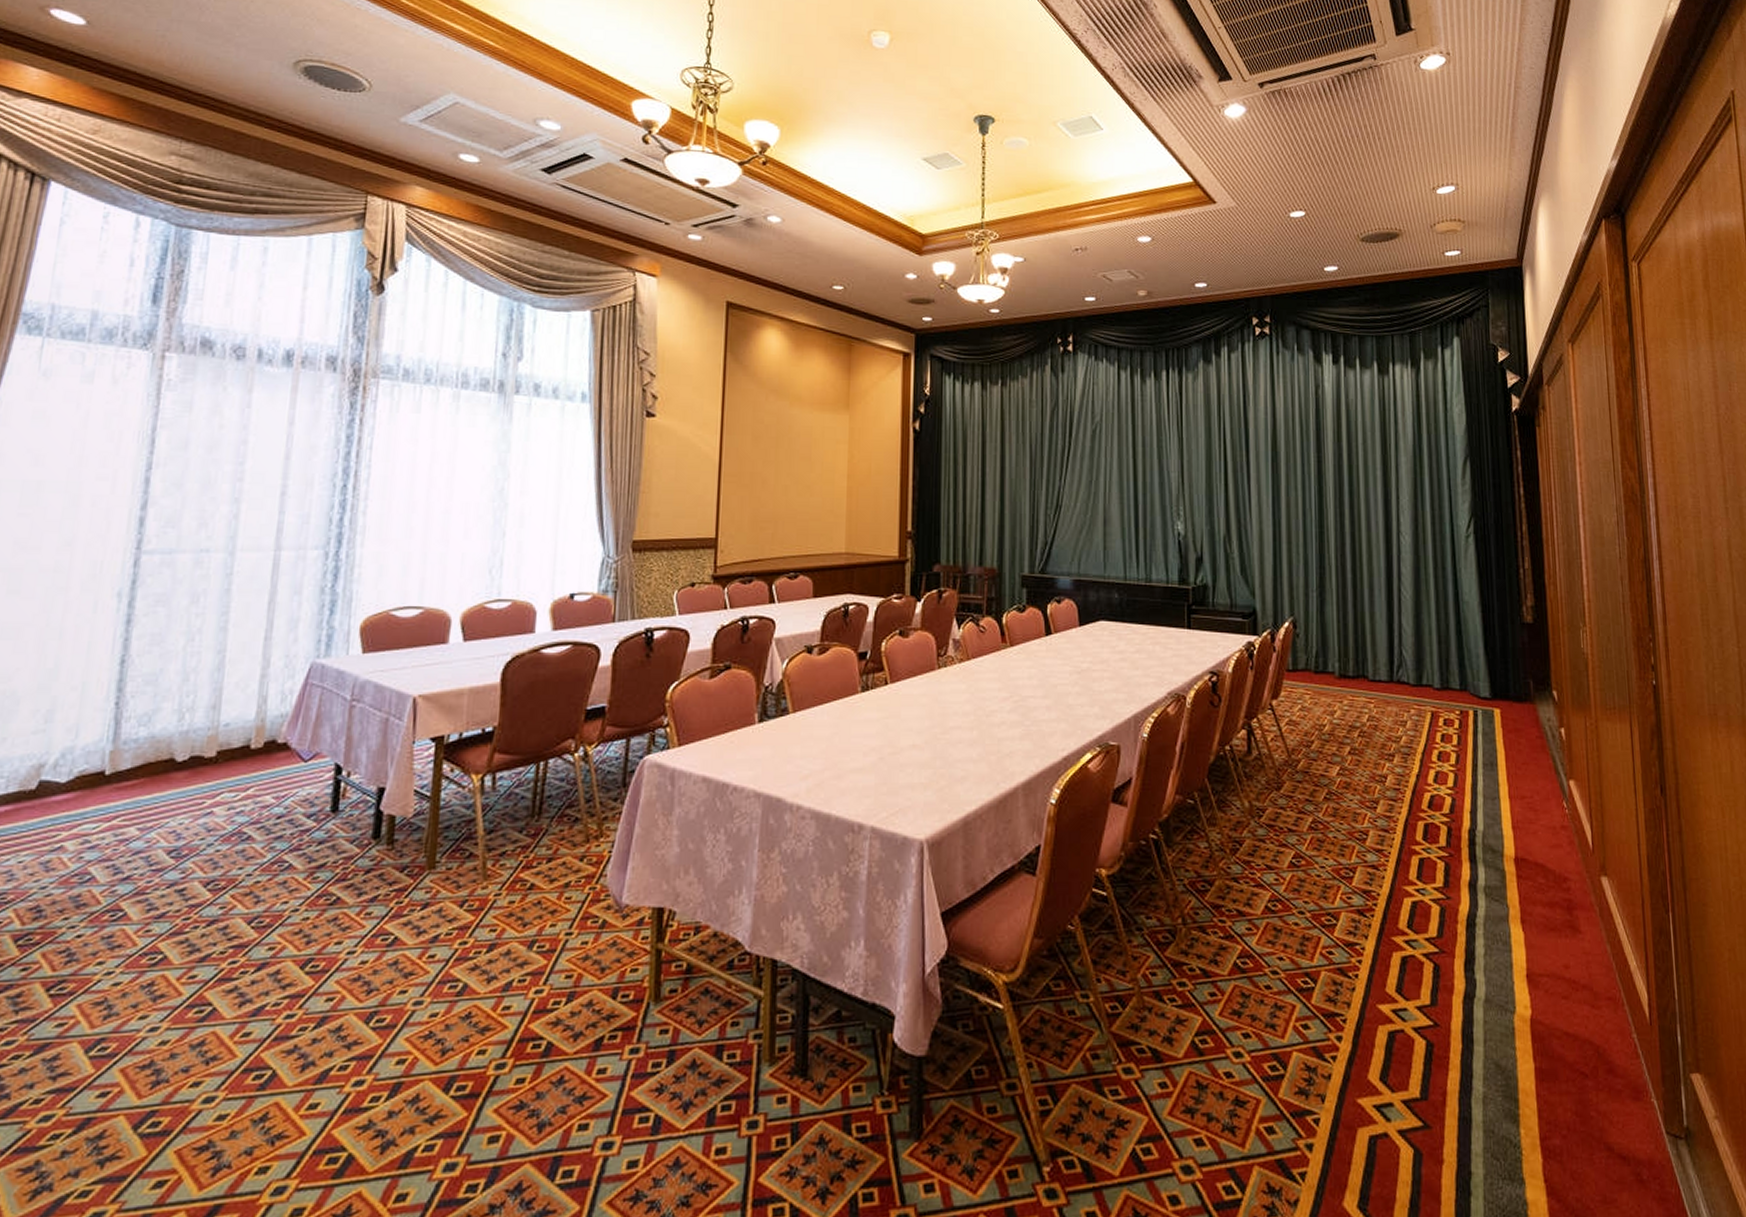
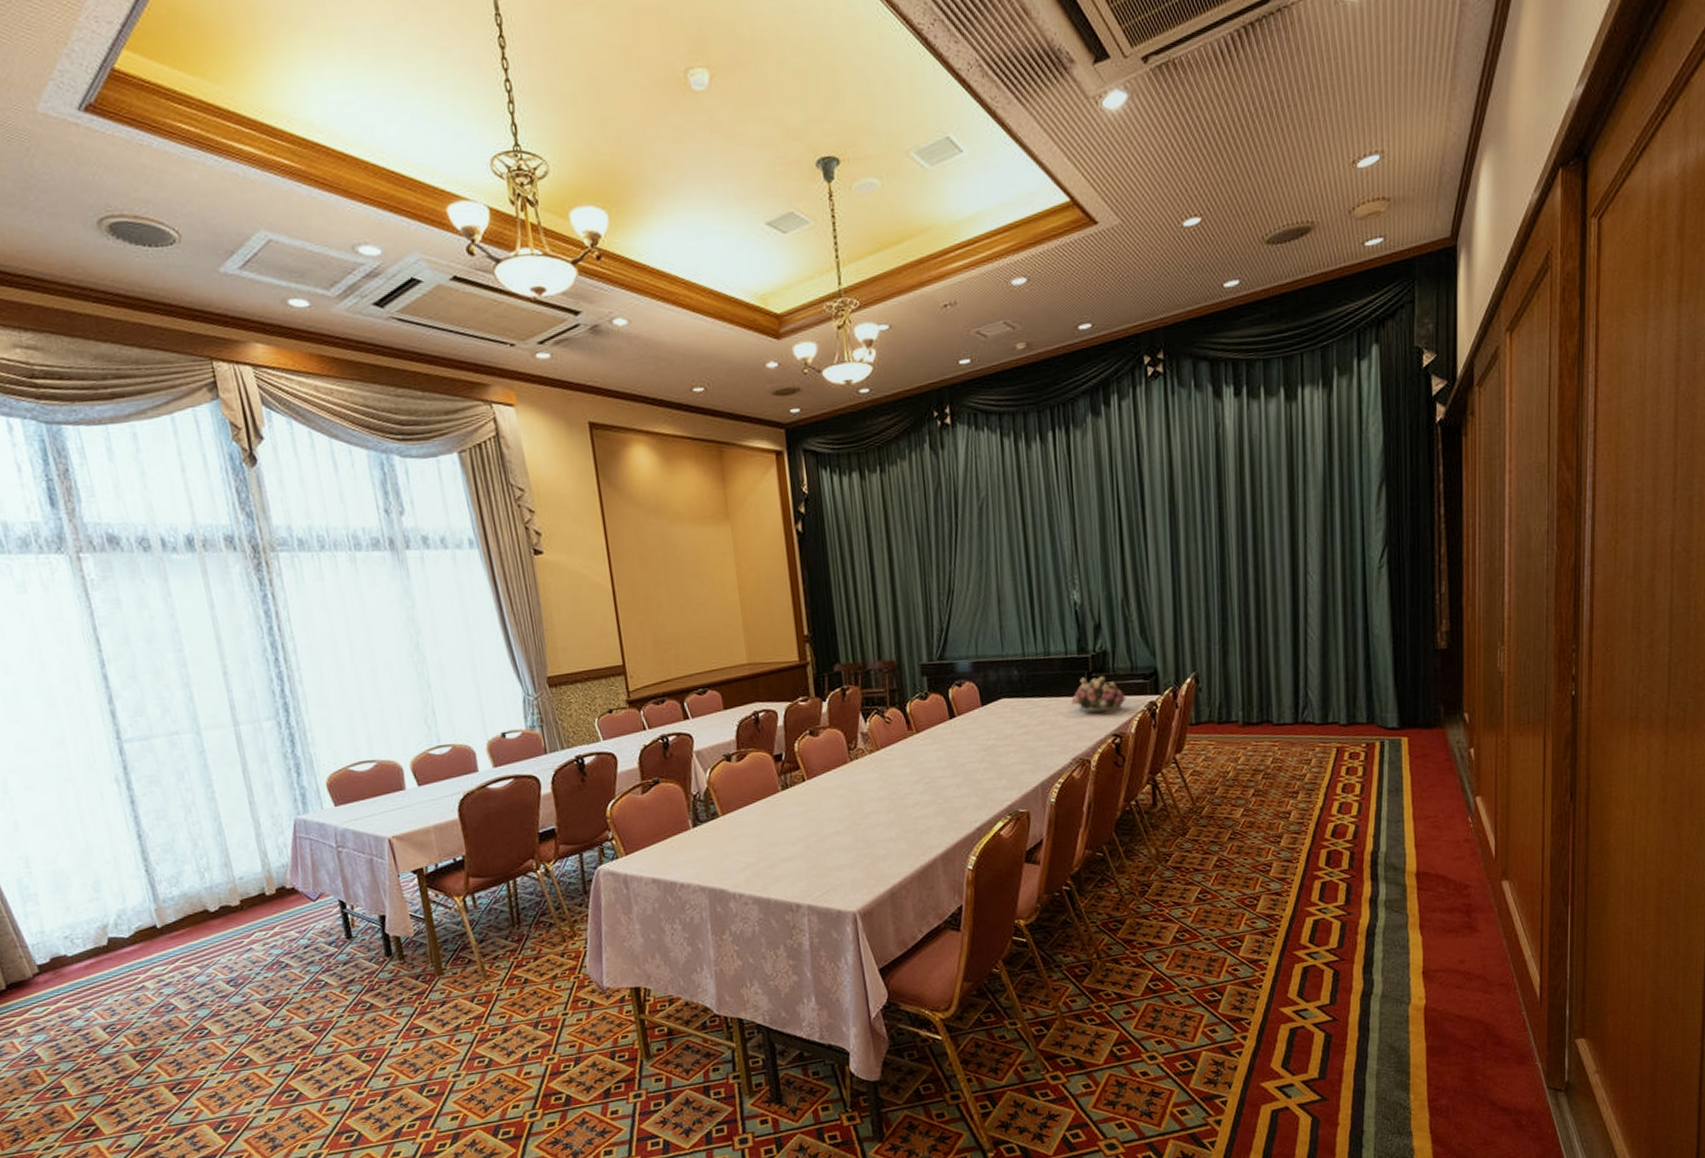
flower arrangement: none [1170,609,1225,646] -> present [1071,675,1126,711]

